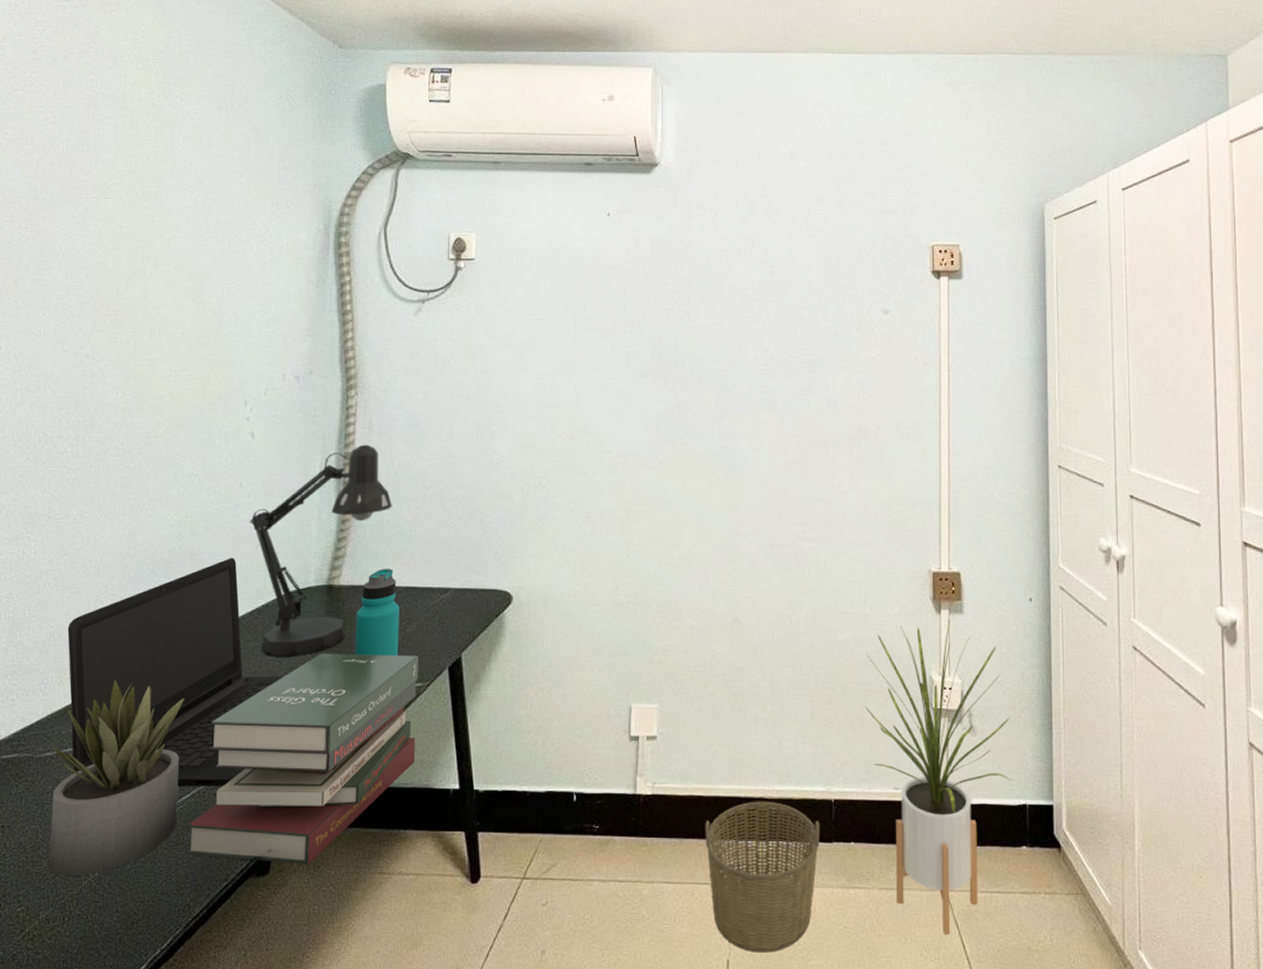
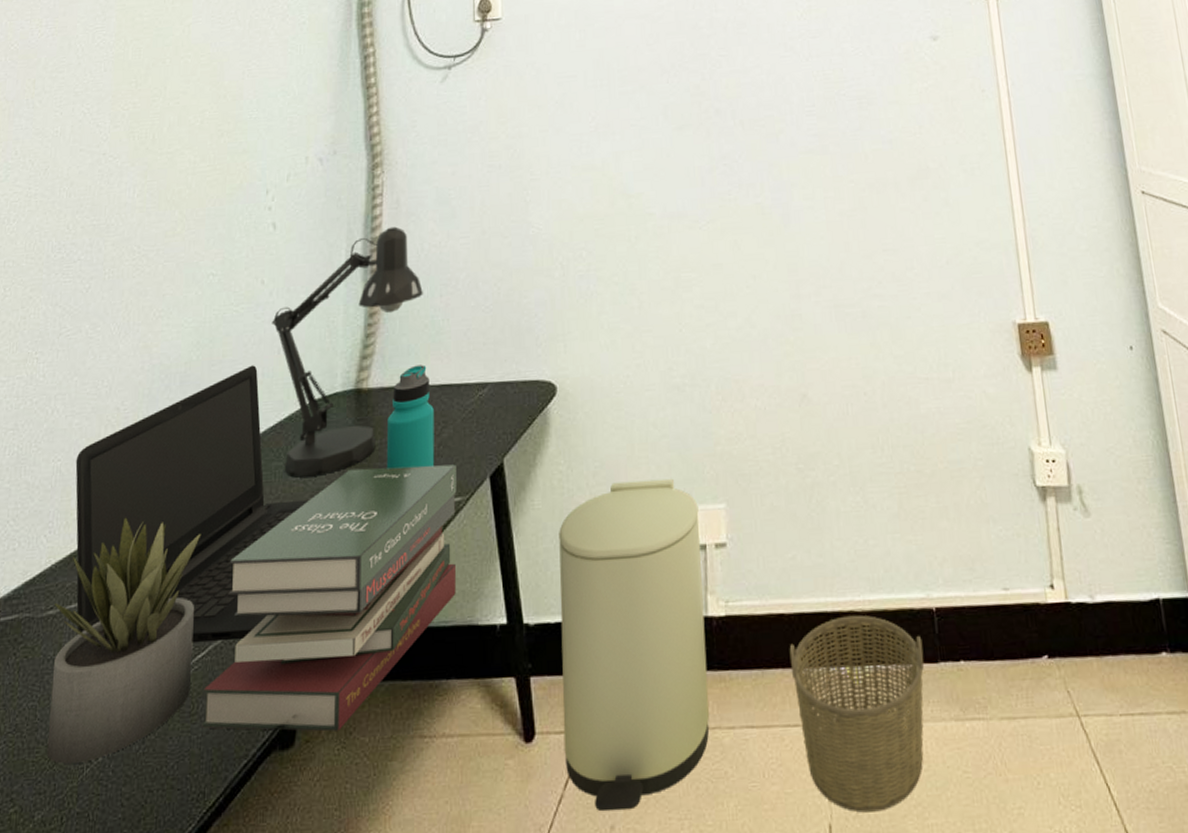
pedal bin: none [505,680,634,940] -> present [559,478,709,812]
house plant: present [865,619,1012,934] -> none [953,378,1139,773]

